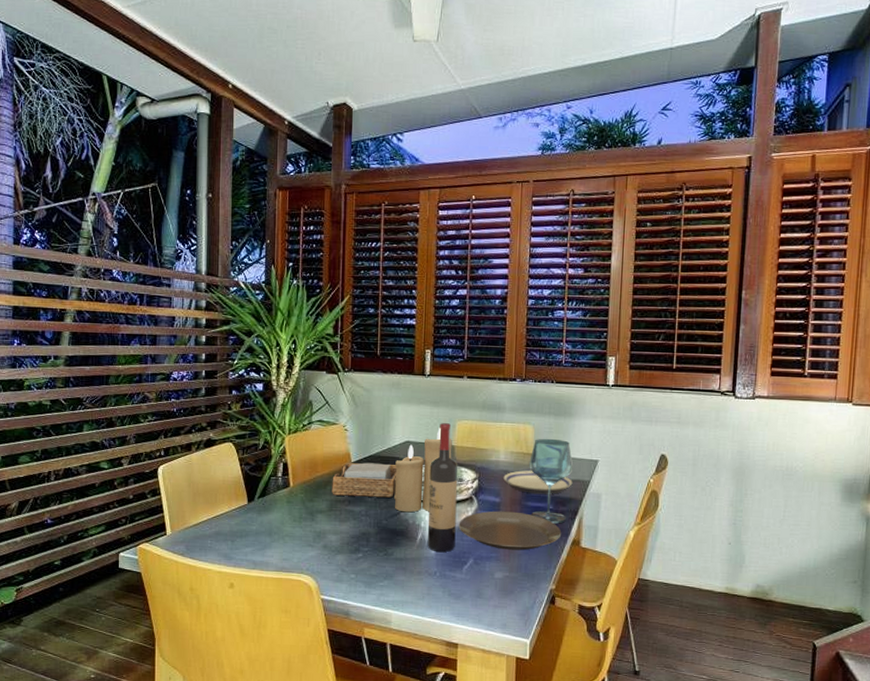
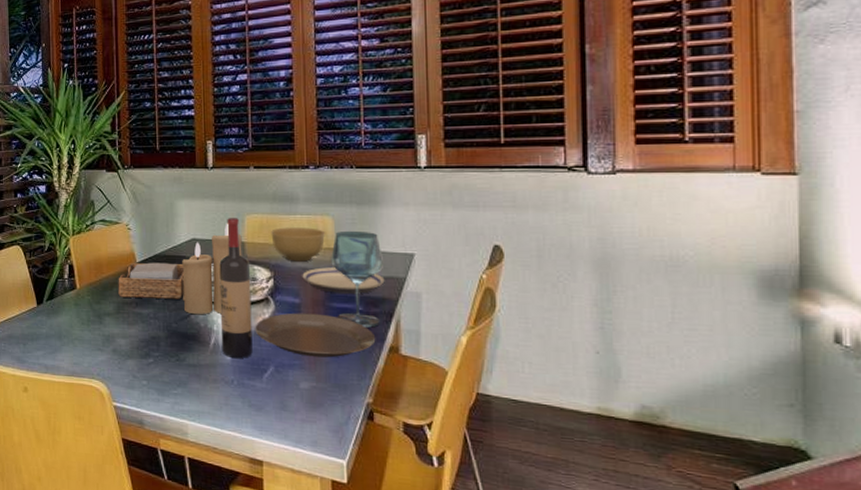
bowl: none [479,433,526,465] -> present [271,227,325,262]

